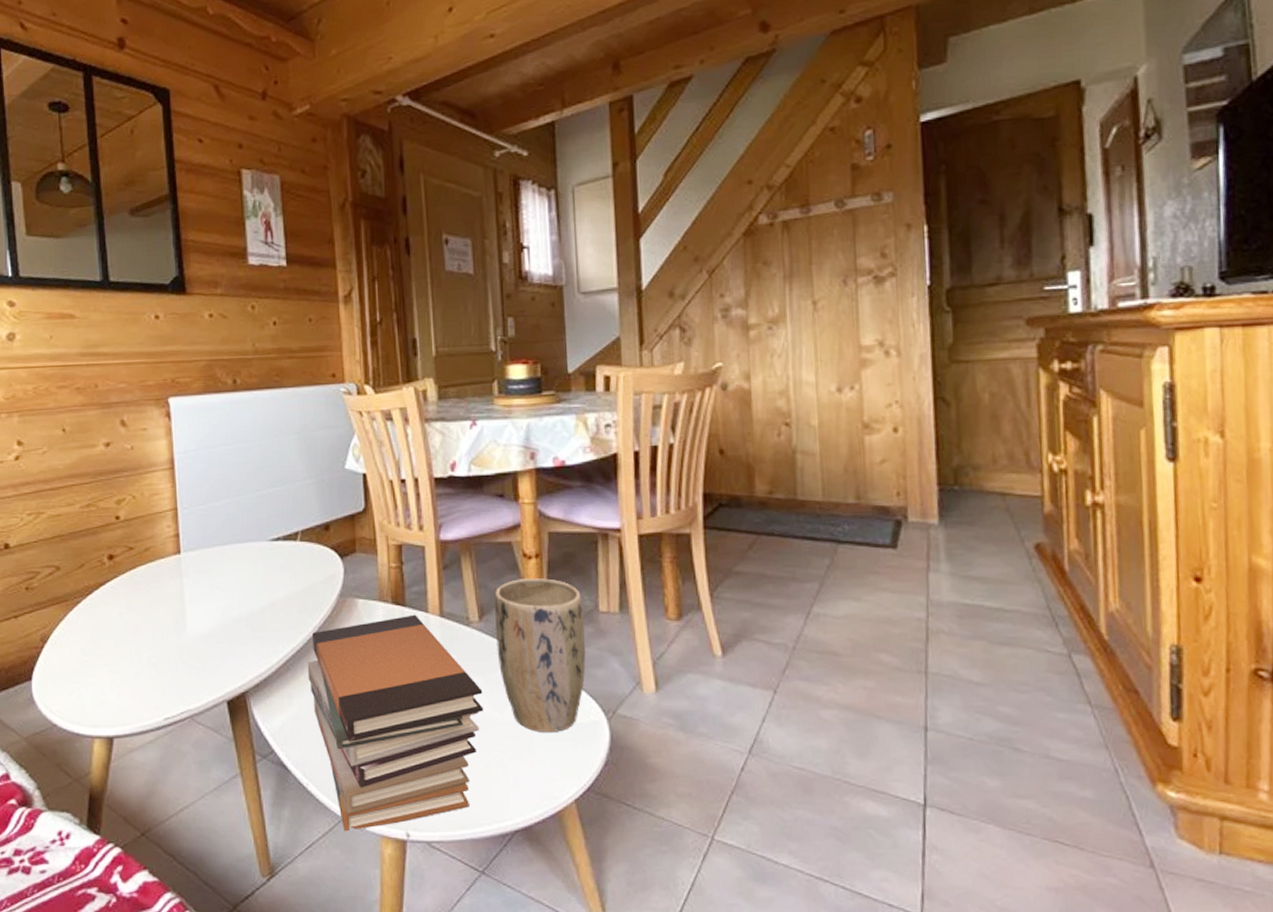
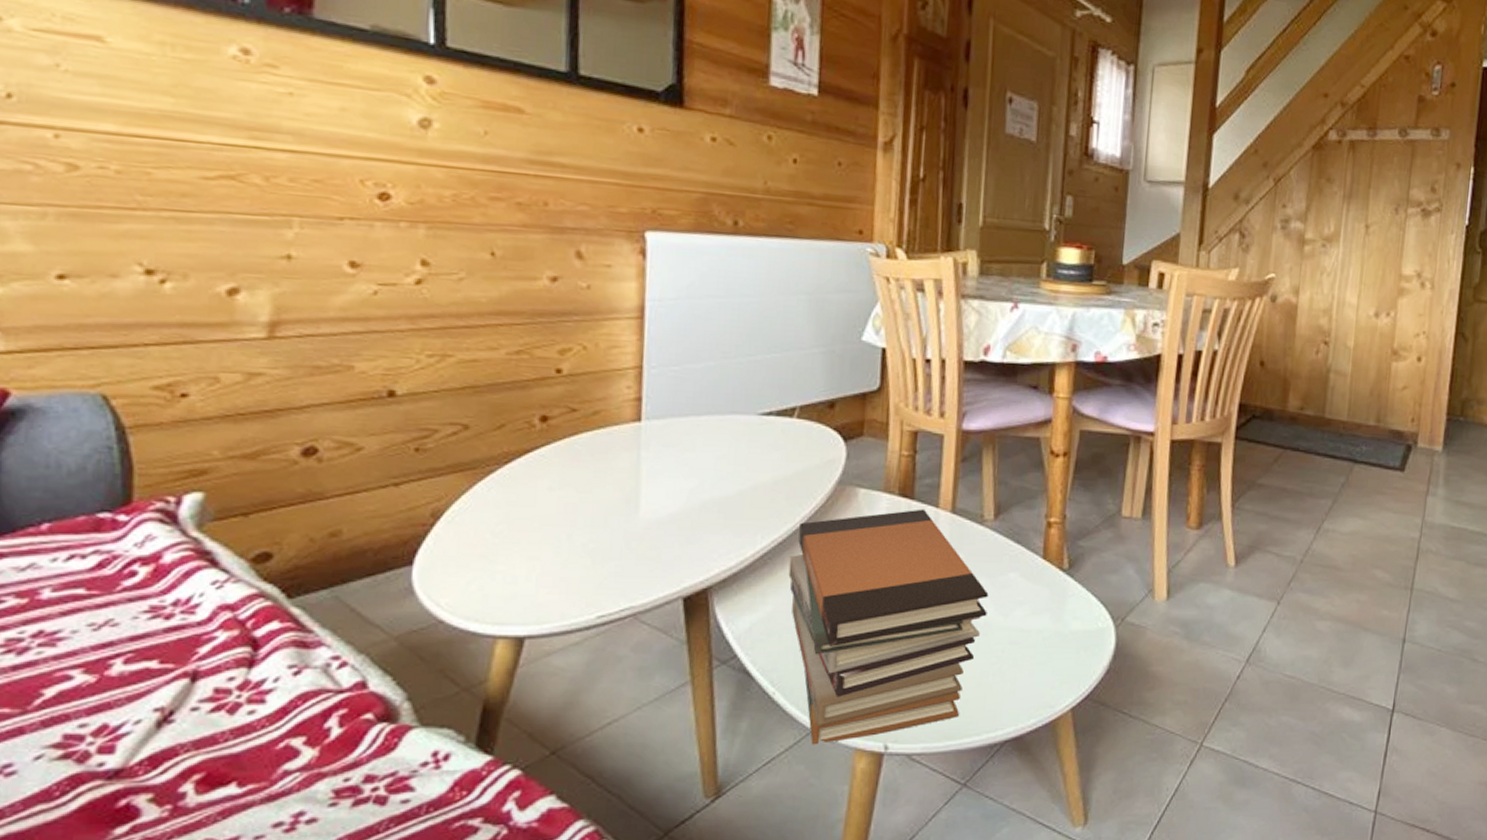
plant pot: present [494,578,586,732] -> none [1009,477,1106,639]

